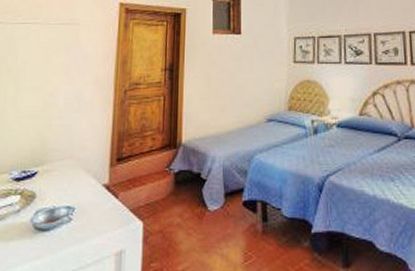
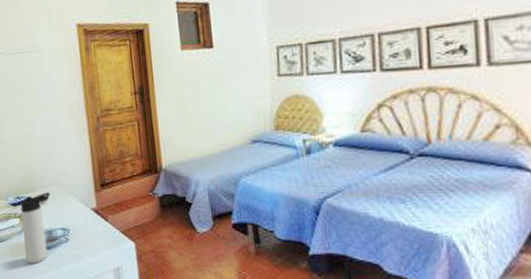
thermos bottle: none [17,166,61,249] -> present [20,192,50,264]

